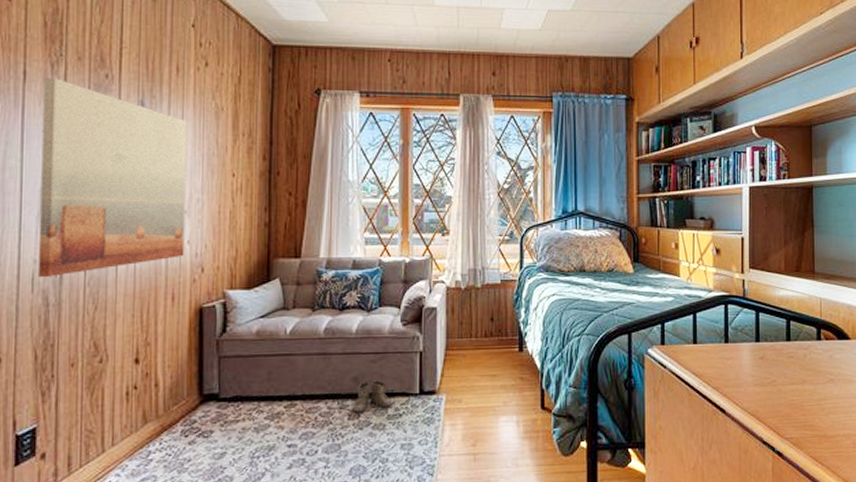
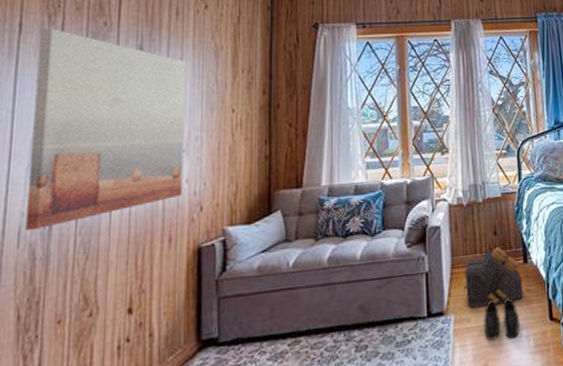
boots: present [352,380,392,415] -> none [359,306,400,345]
backpack: none [455,333,516,390] -> present [462,247,523,308]
boots: none [475,383,510,423] -> present [484,298,520,341]

